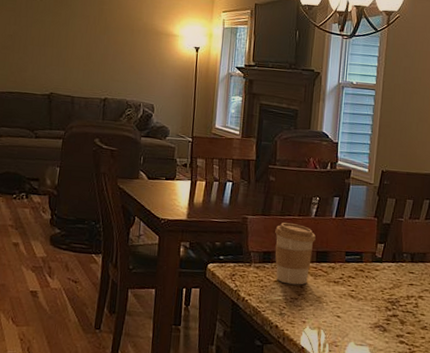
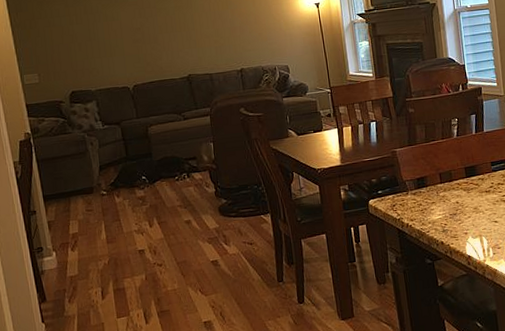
coffee cup: present [275,223,316,285] -> none [423,147,462,203]

